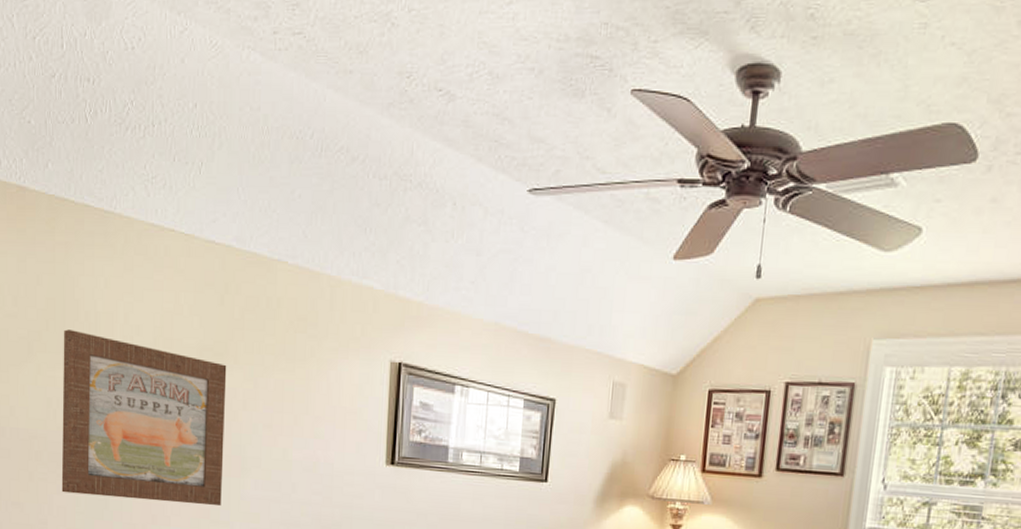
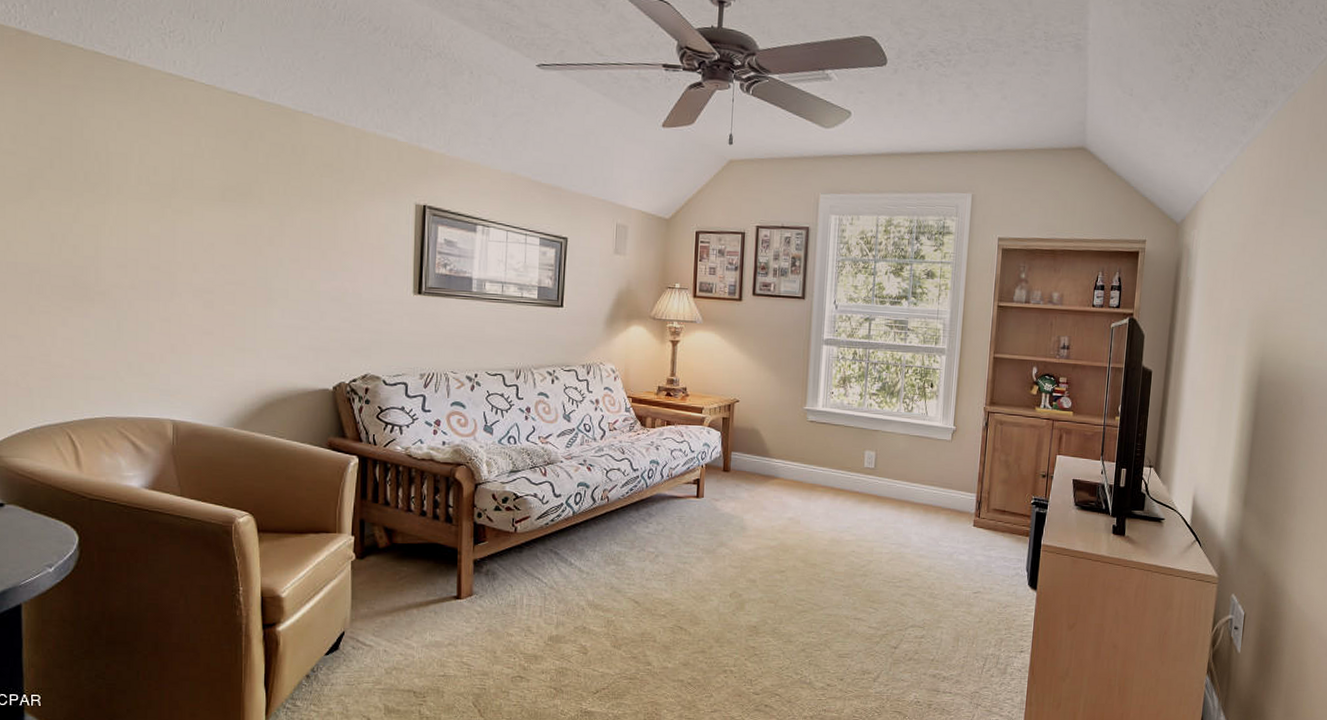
wall art: present [61,329,227,507] -> none [67,168,251,335]

